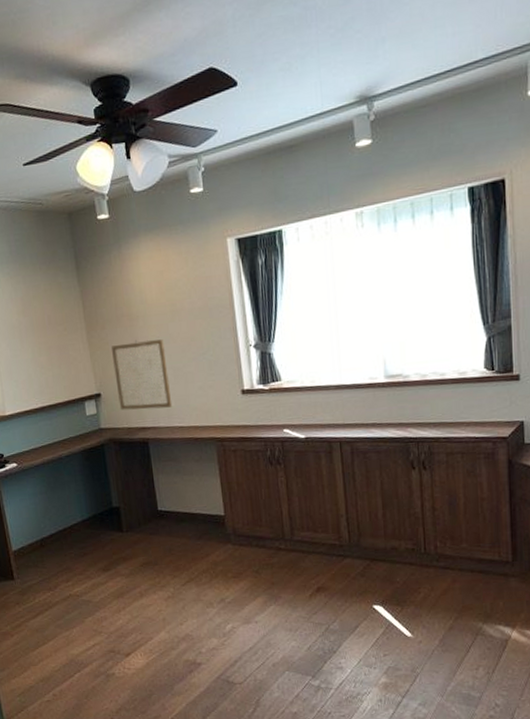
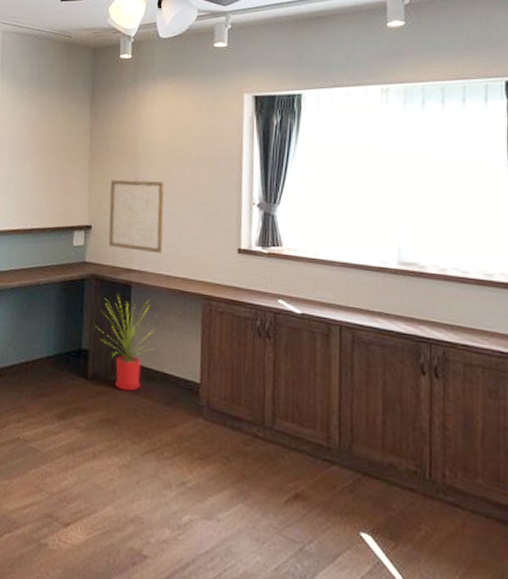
house plant: none [122,452,181,536] -> present [96,297,158,391]

